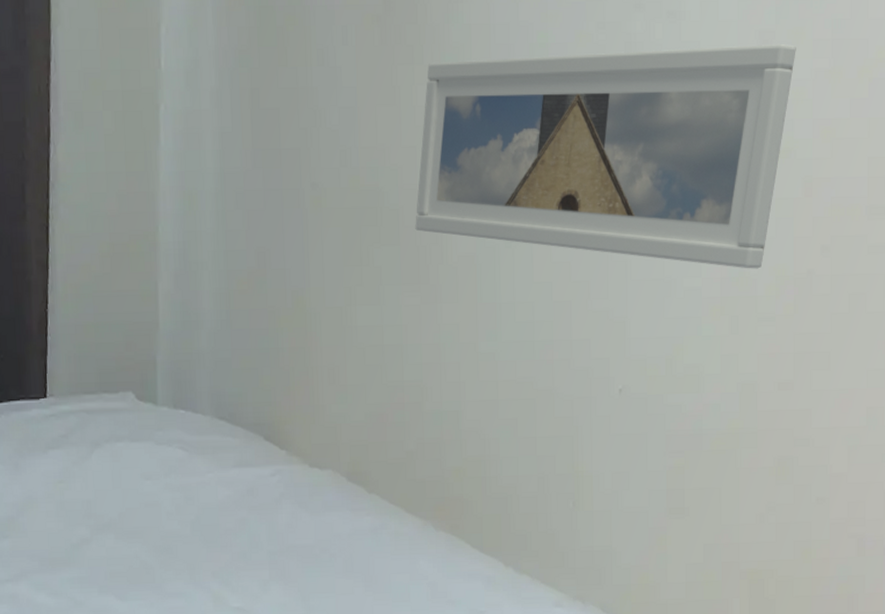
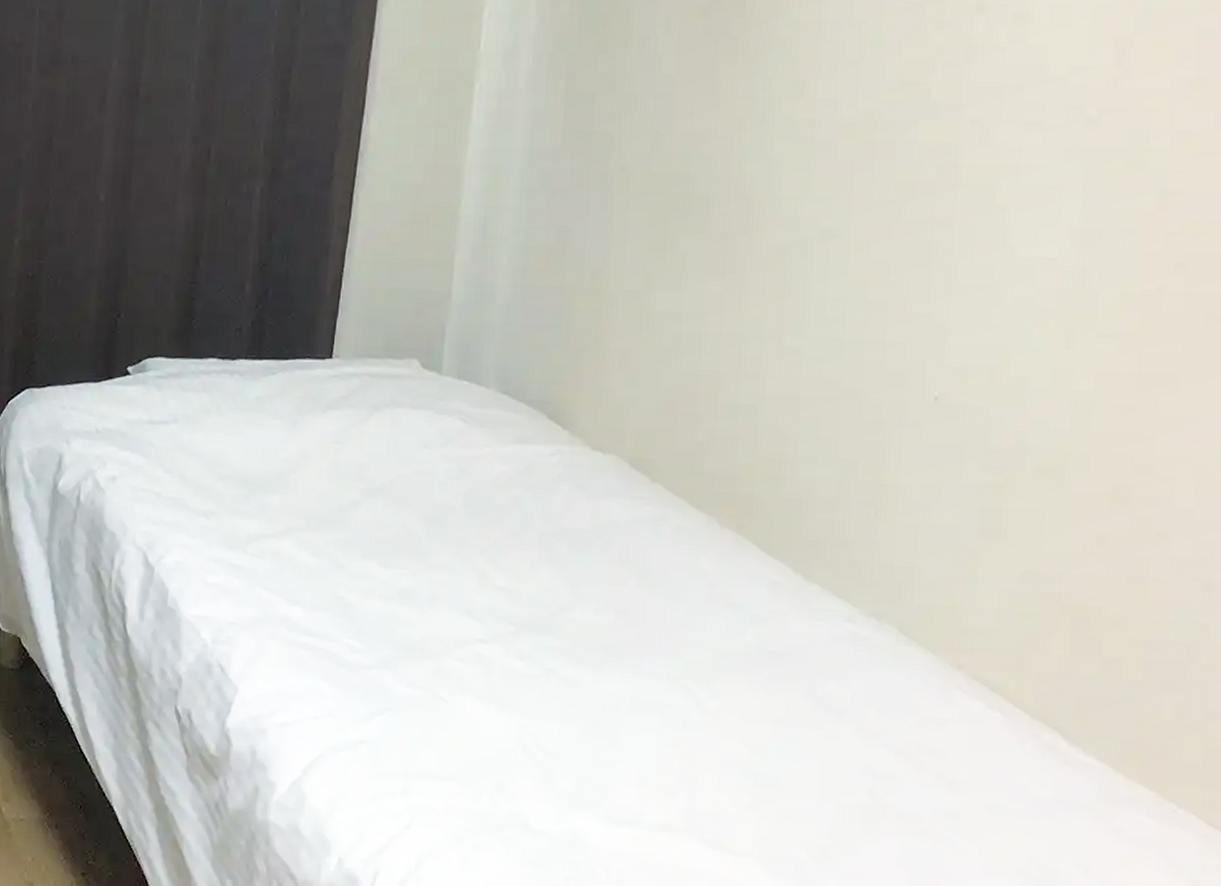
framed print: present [415,43,796,269] -> none [725,52,1156,282]

